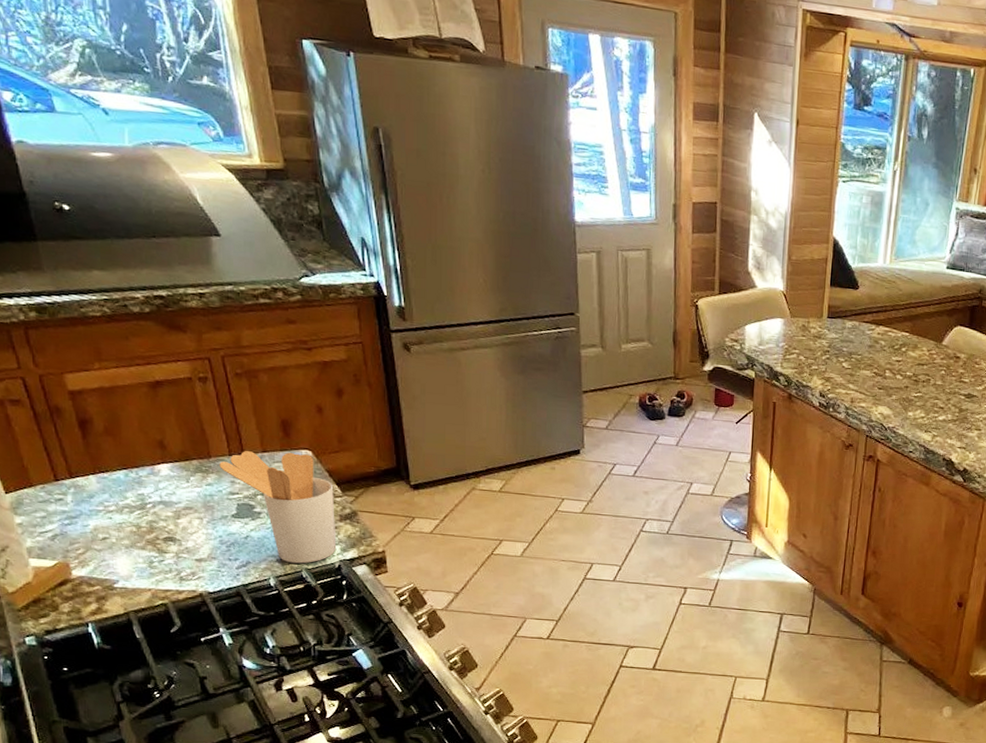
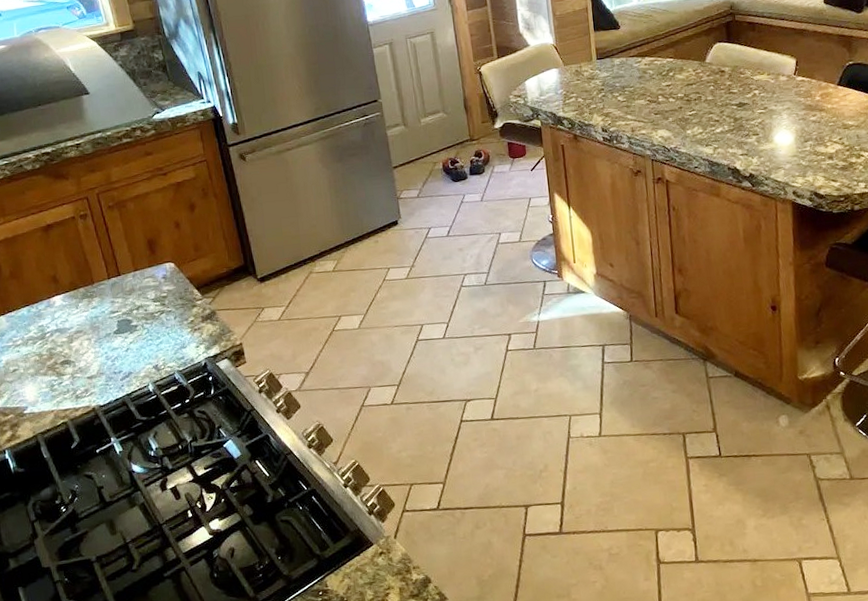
utensil holder: present [219,451,337,564] -> none [101,266,202,368]

